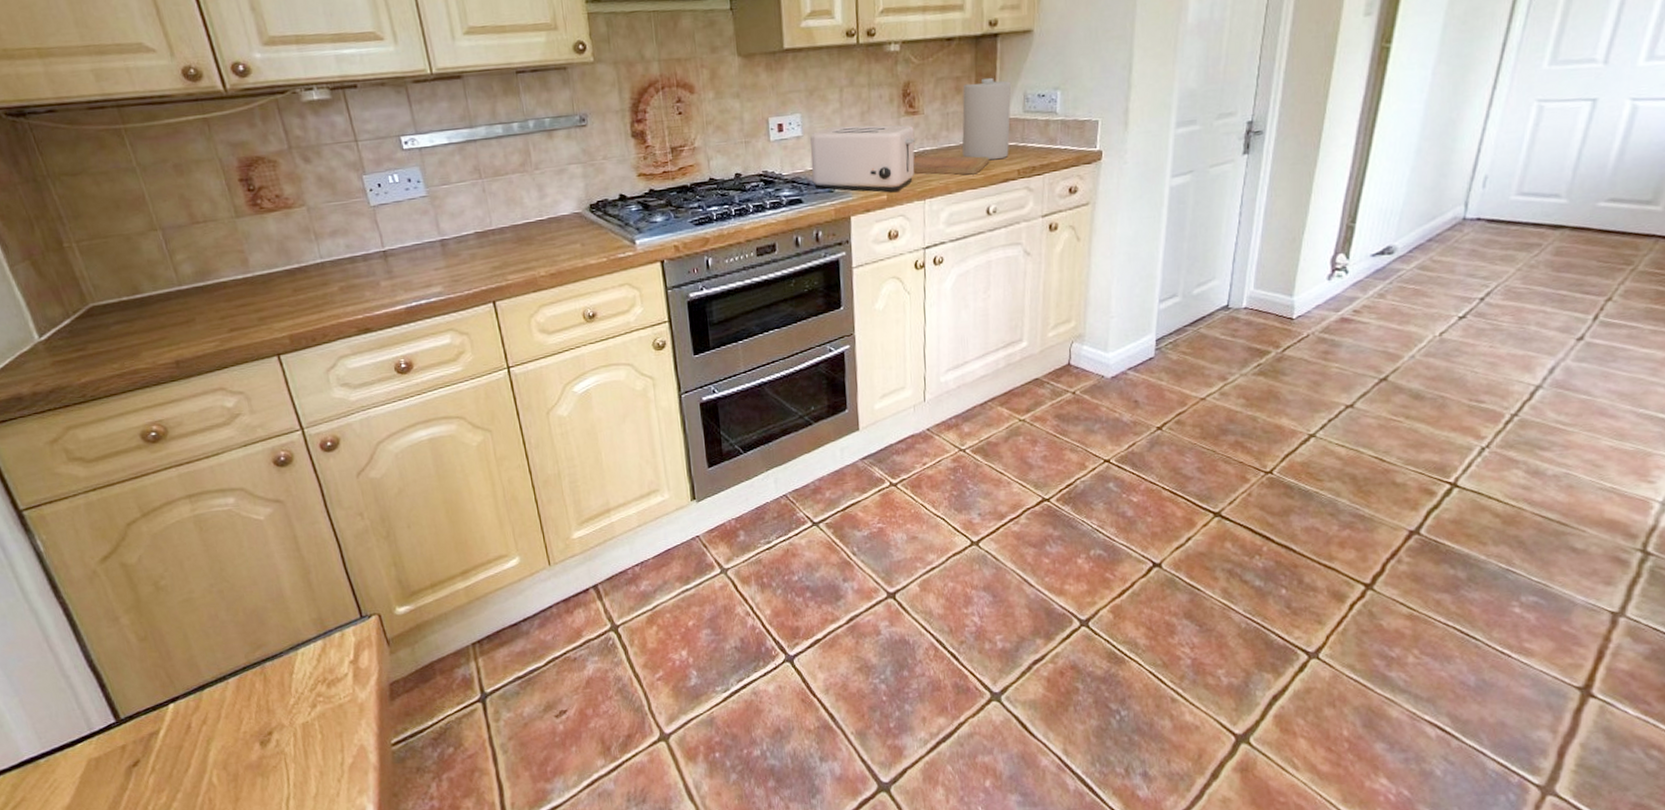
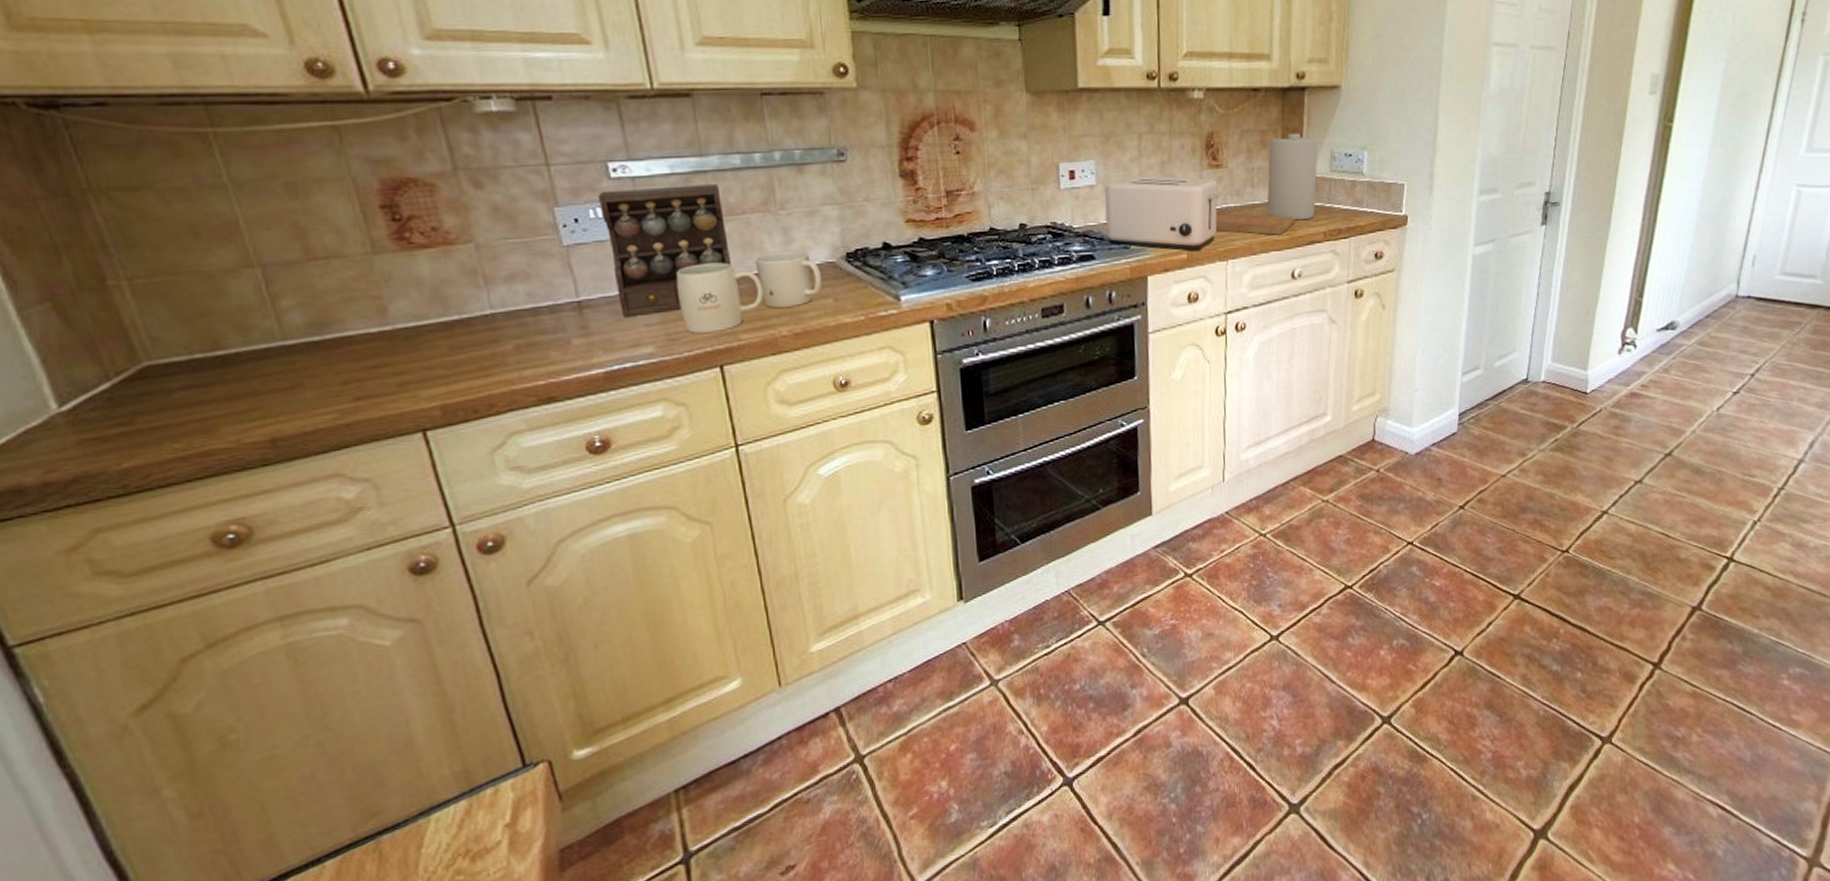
spice rack: none [395,151,498,264] -> present [599,184,730,318]
mug: none [456,215,525,276] -> present [675,262,764,334]
mug: none [516,203,572,254] -> present [754,250,823,309]

